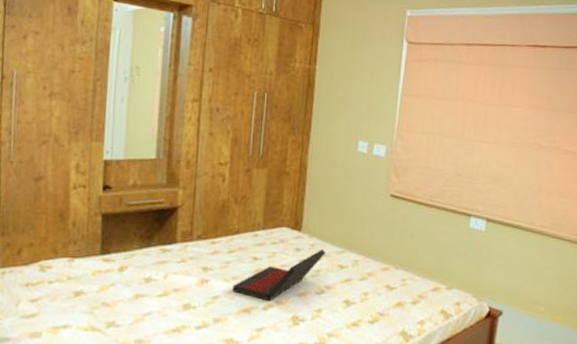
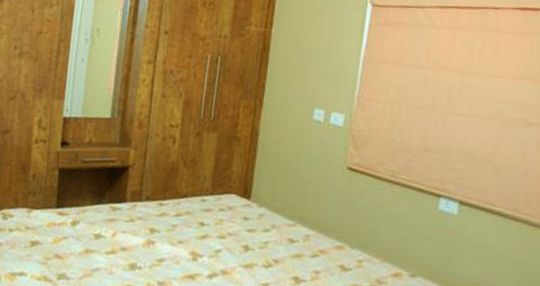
laptop: present [232,248,326,302] -> none [177,219,275,270]

